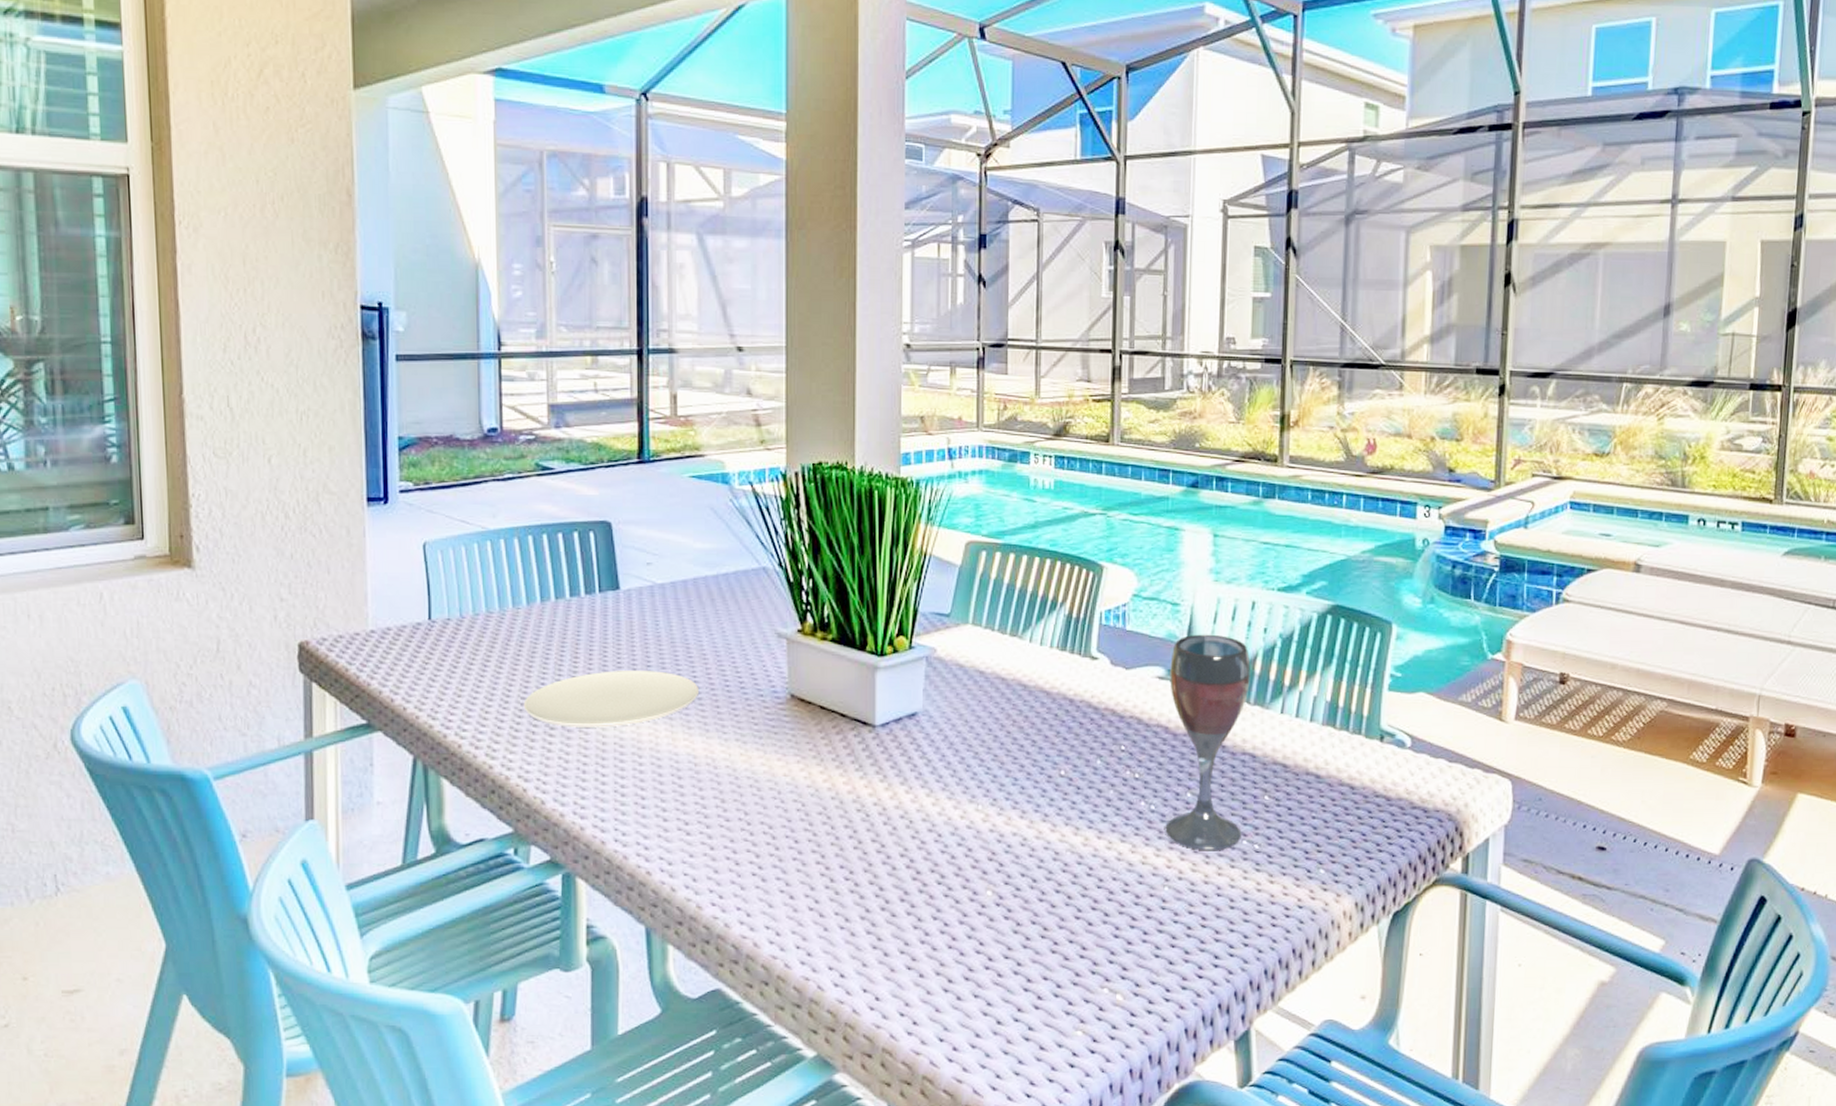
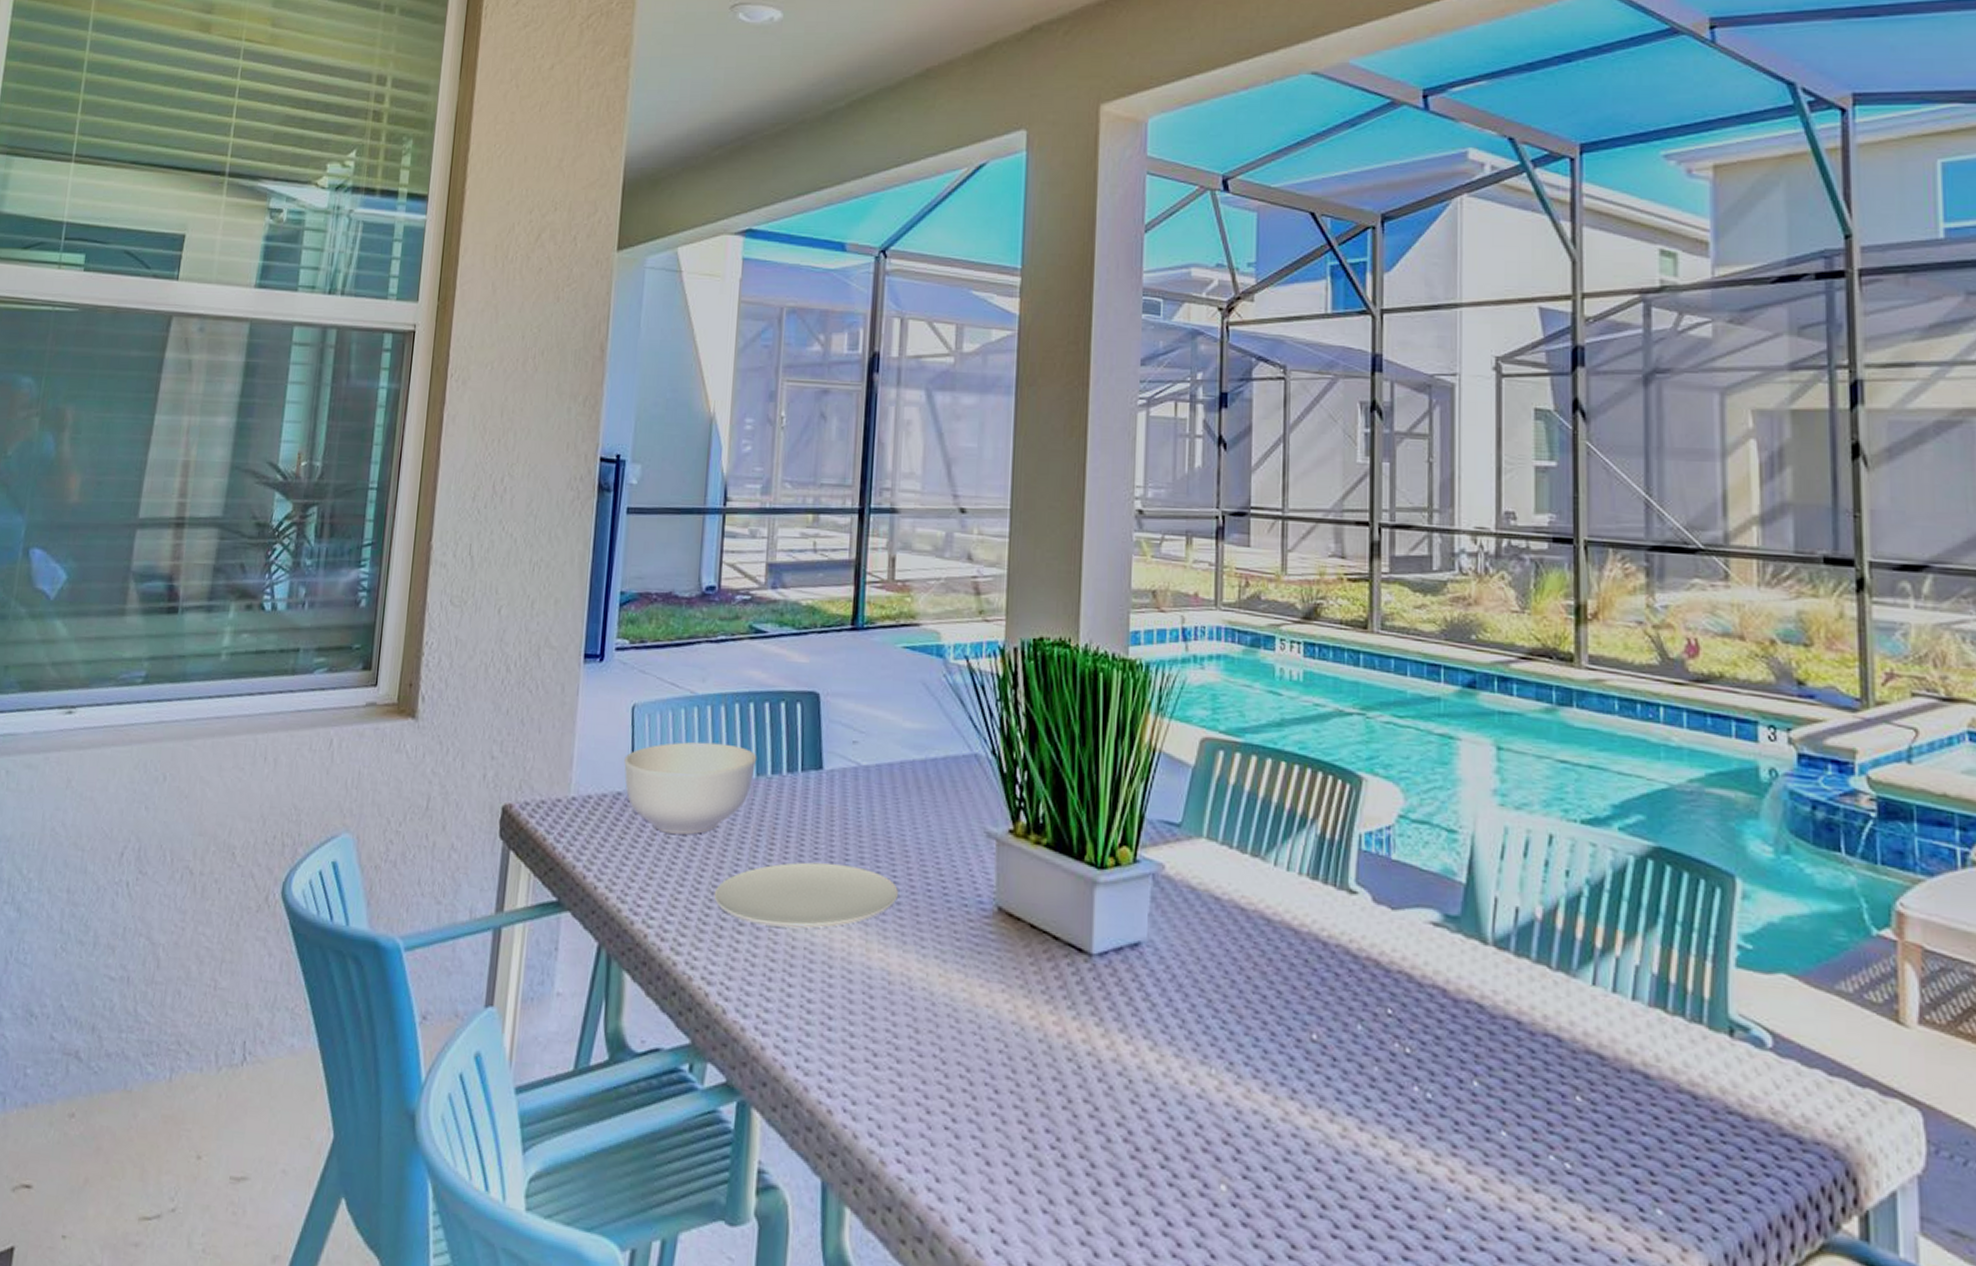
bowl: none [420,572,555,656] -> present [624,742,757,835]
cup: present [1165,634,1251,851] -> none [1446,871,1550,1165]

